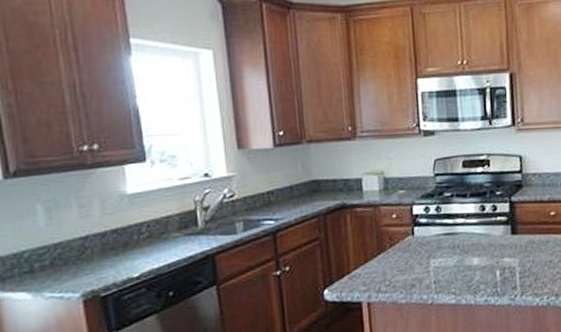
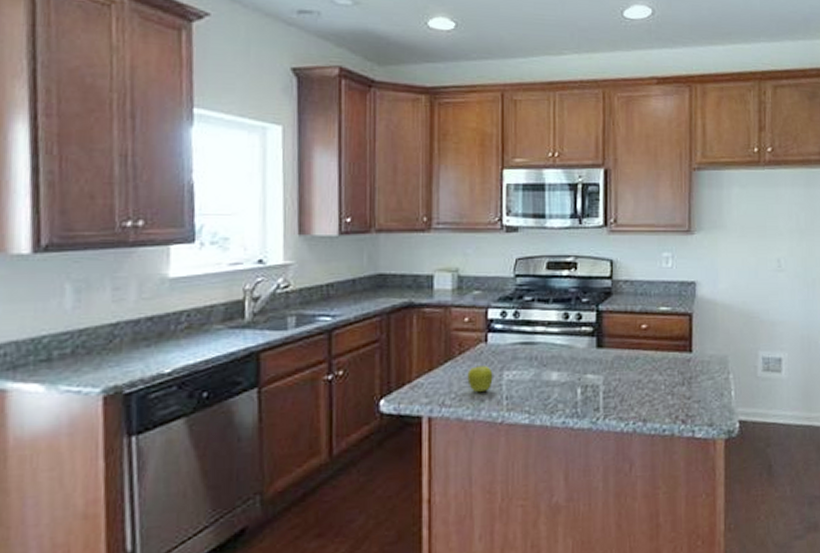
fruit: none [398,255,422,280] -> present [467,365,493,393]

